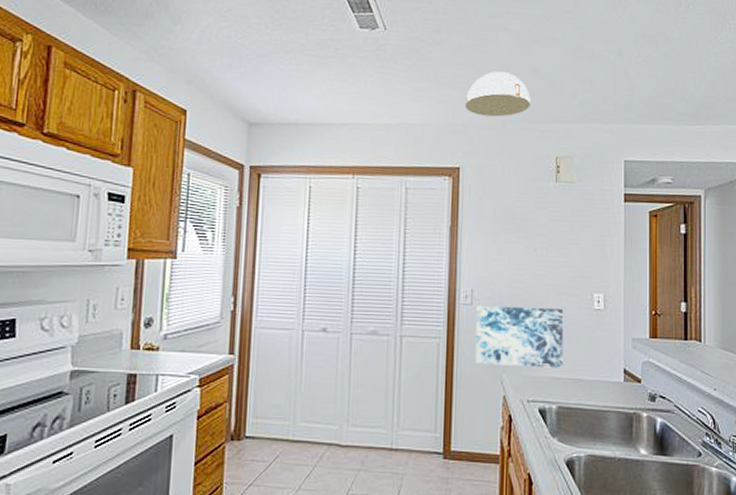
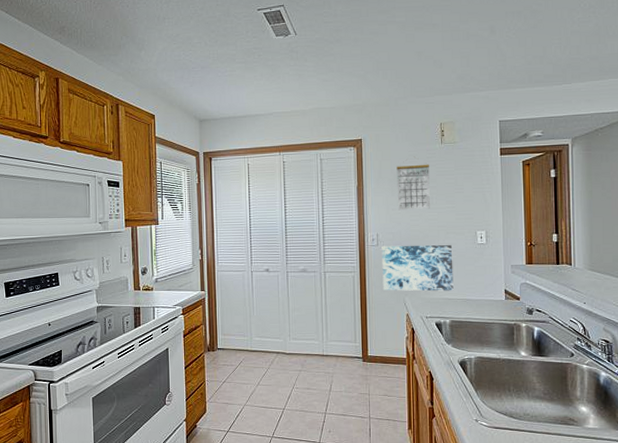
ceiling light: present [465,71,531,117] -> none [363,58,417,96]
calendar: none [499,195,540,263] -> present [396,156,430,211]

